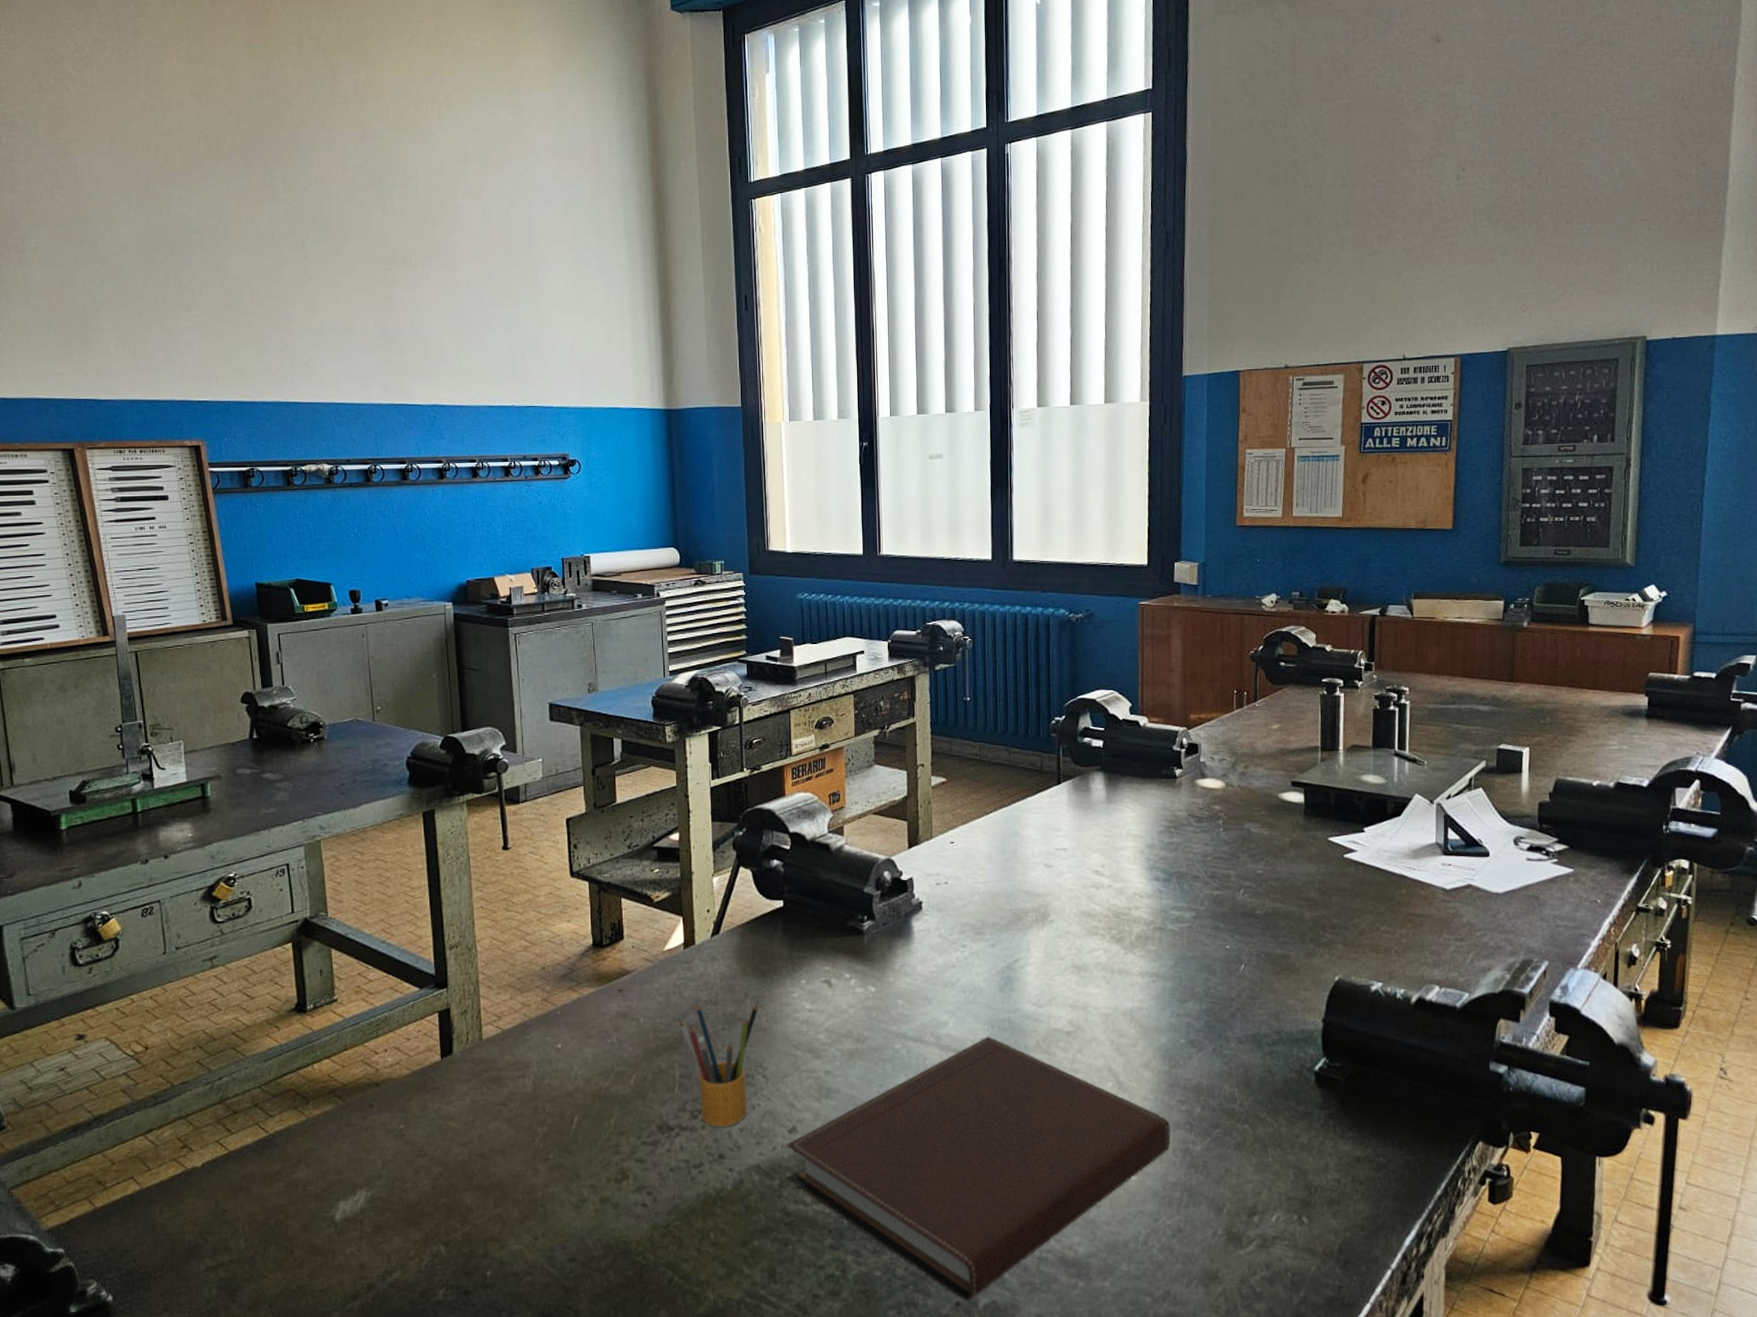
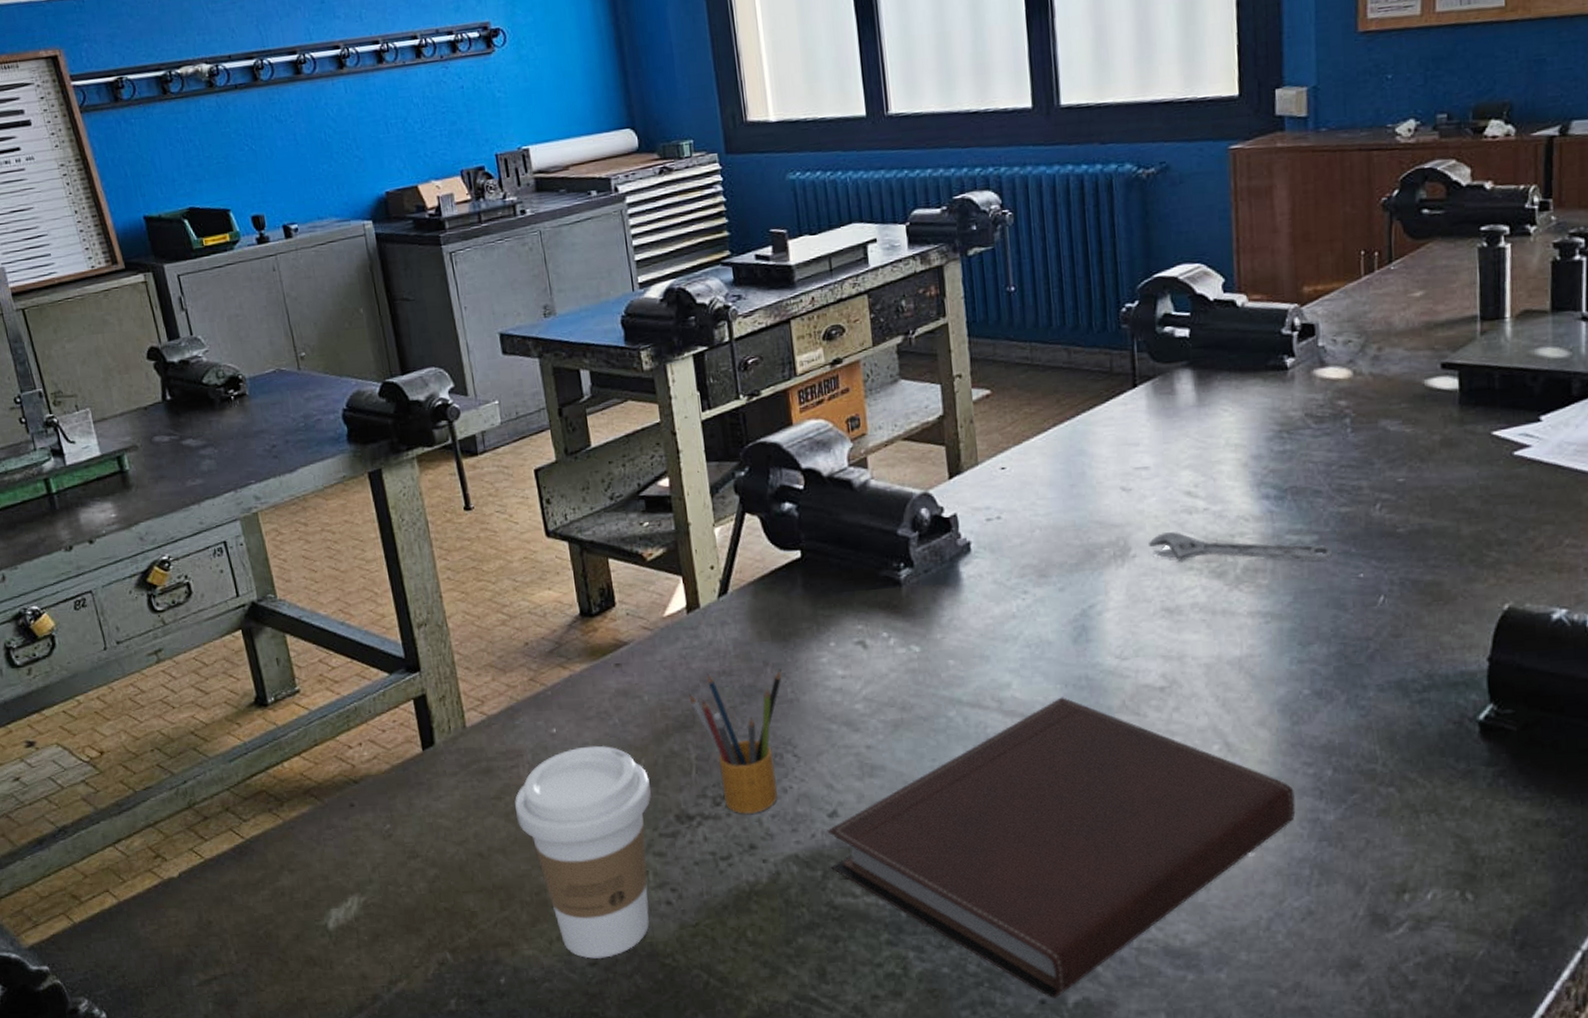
coffee cup: none [517,1061,638,1255] -> present [514,745,651,959]
adjustable wrench: none [1064,903,1205,934] -> present [1149,532,1332,562]

